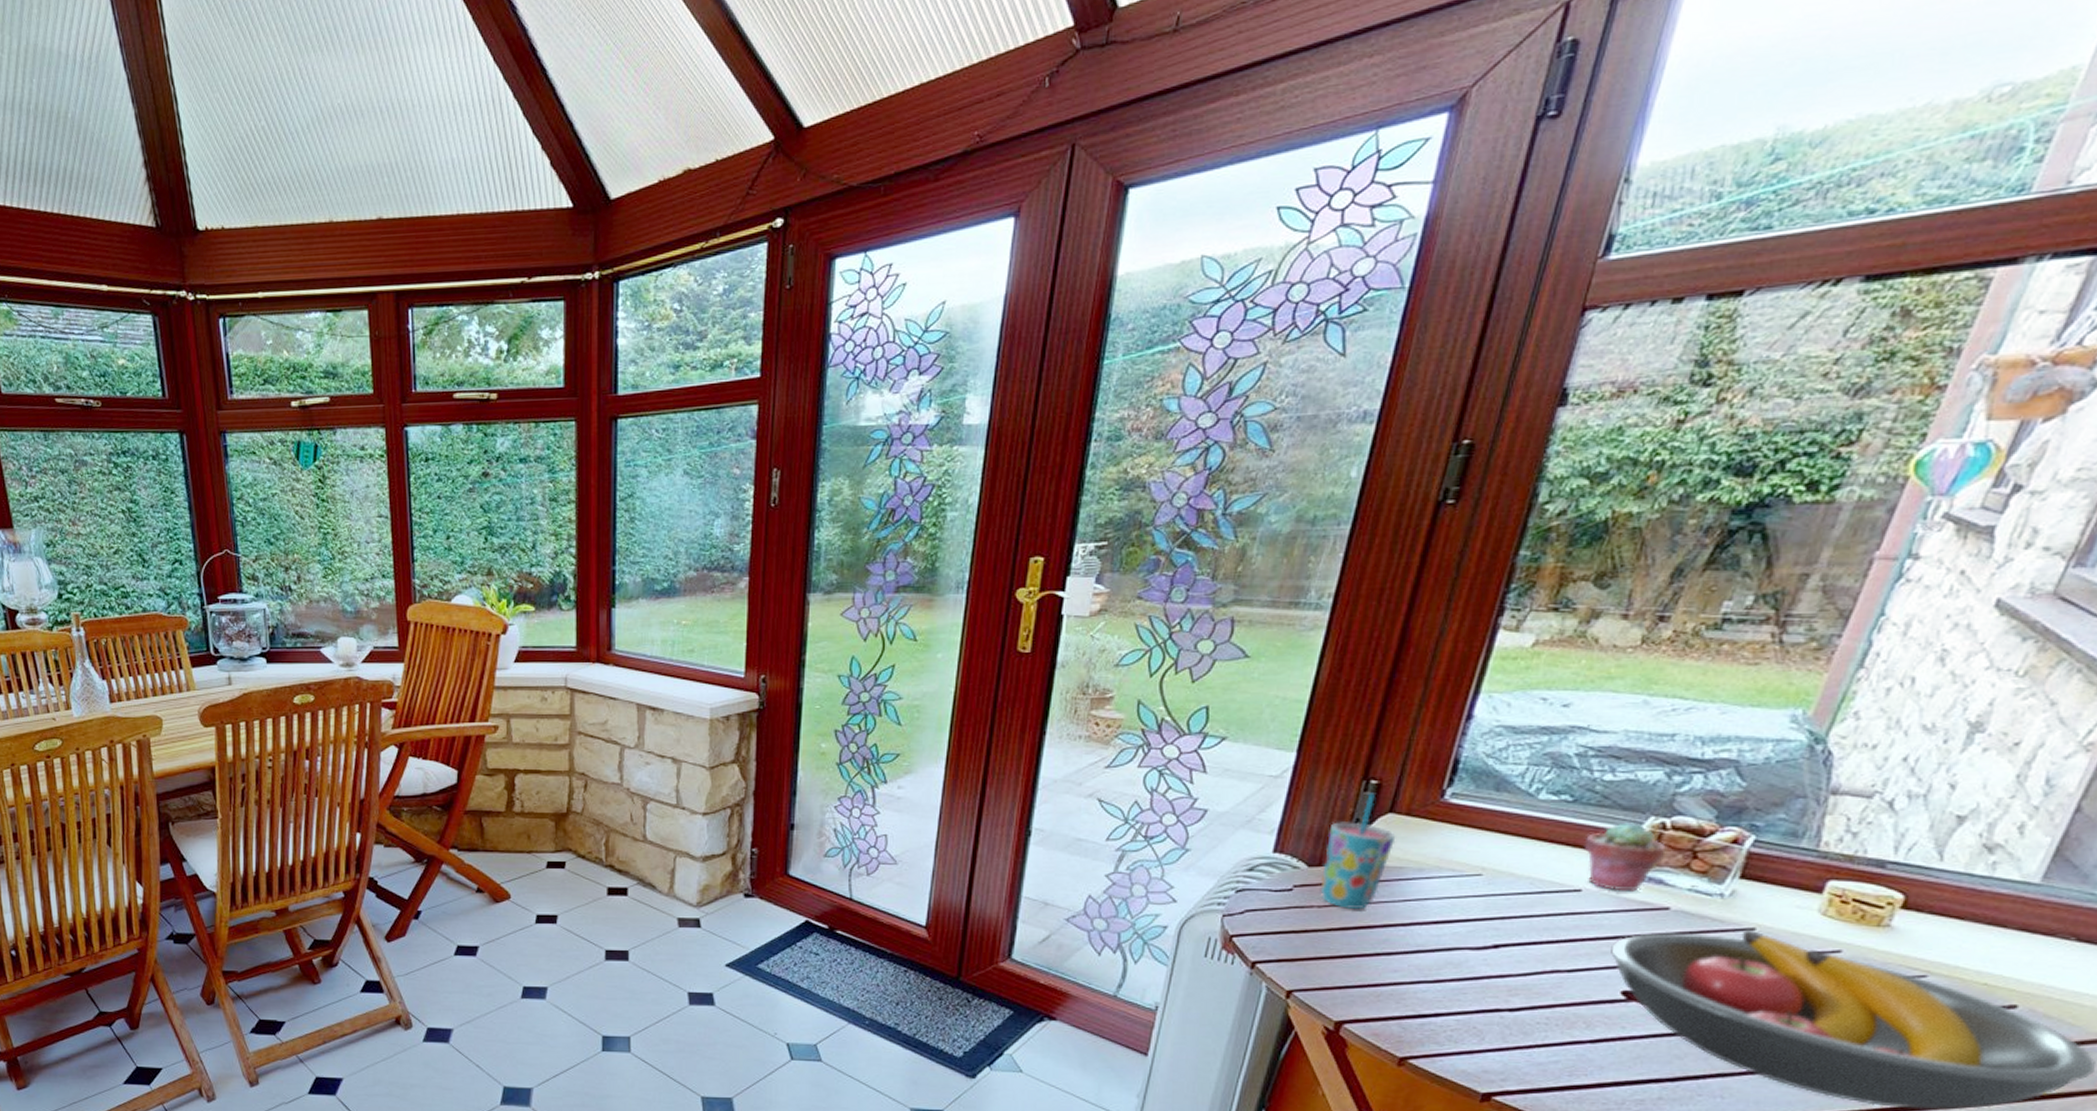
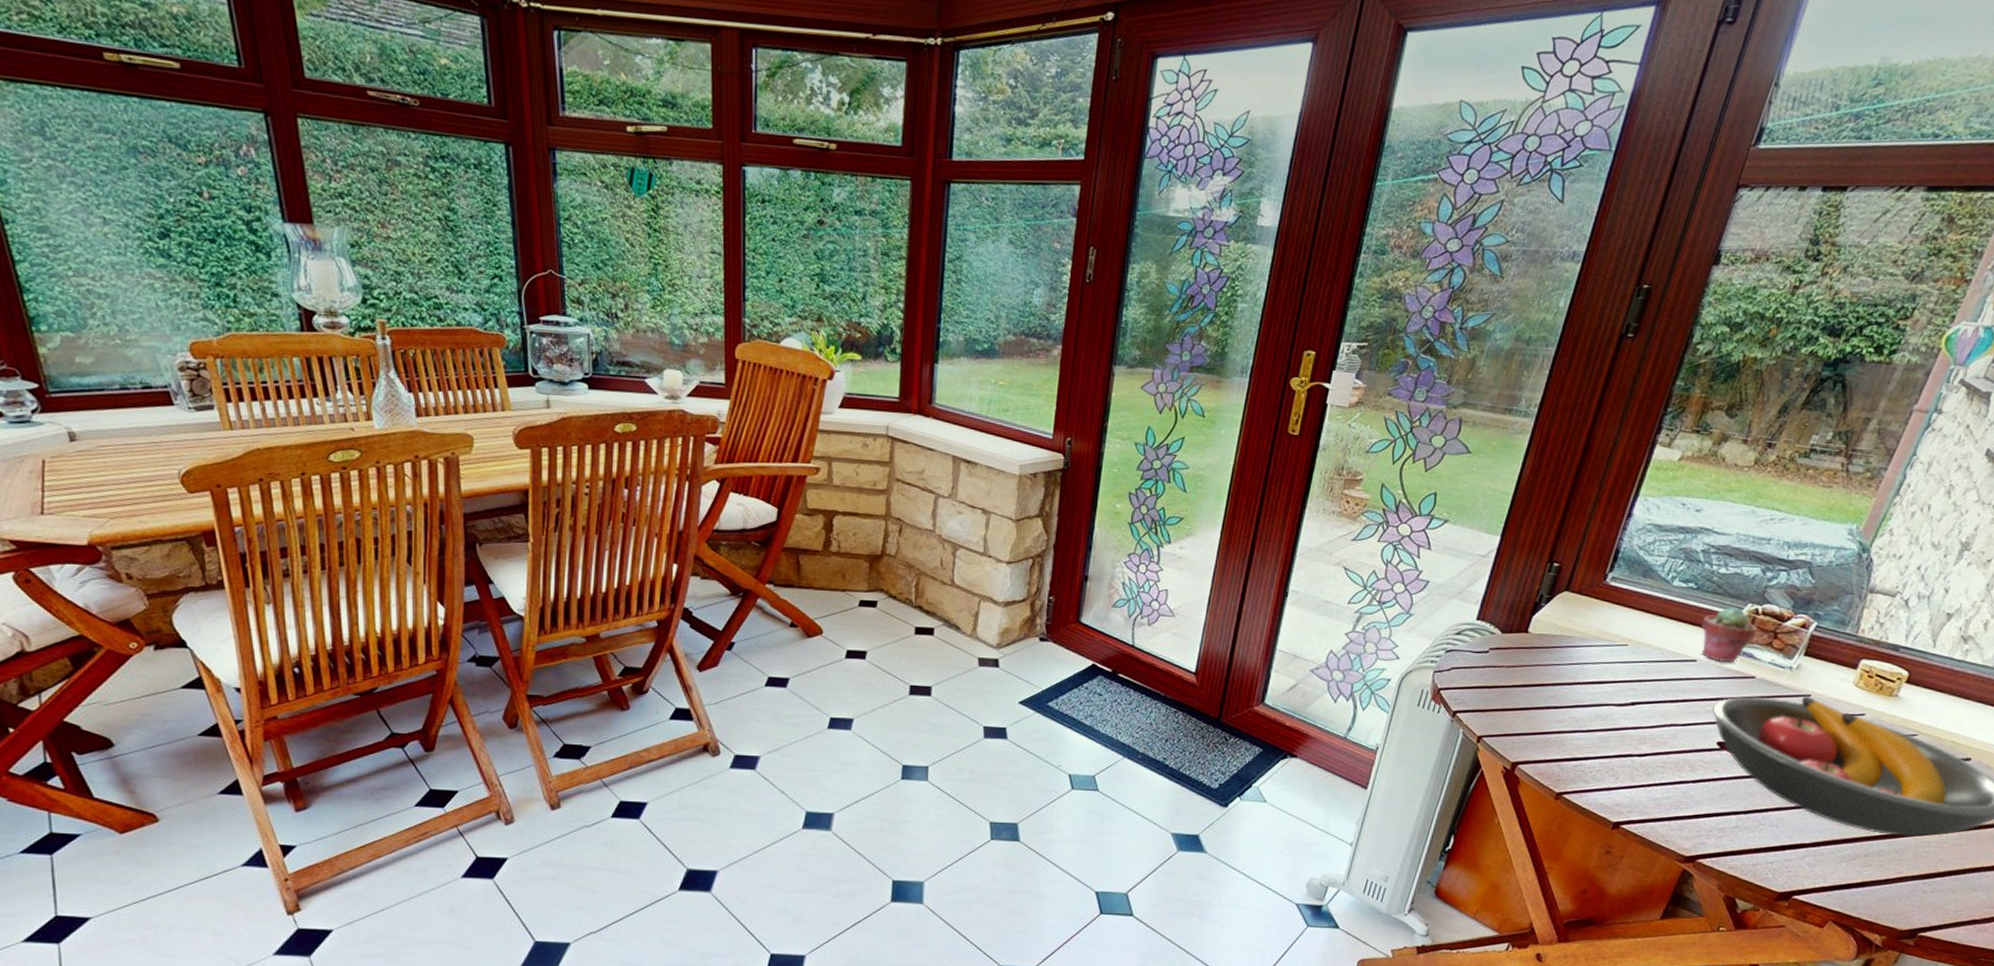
cup: present [1320,793,1396,910] -> none [1509,573,1569,670]

